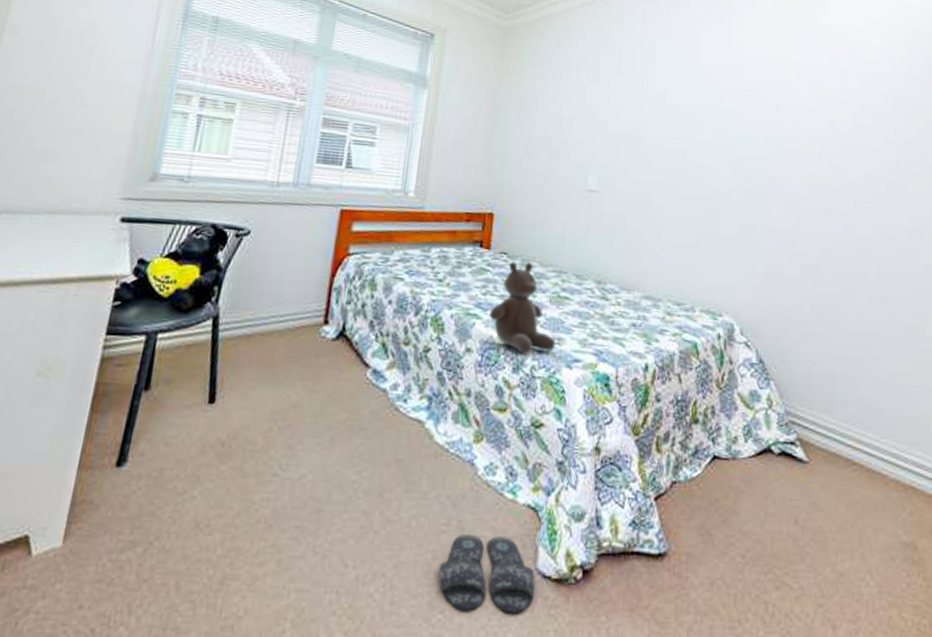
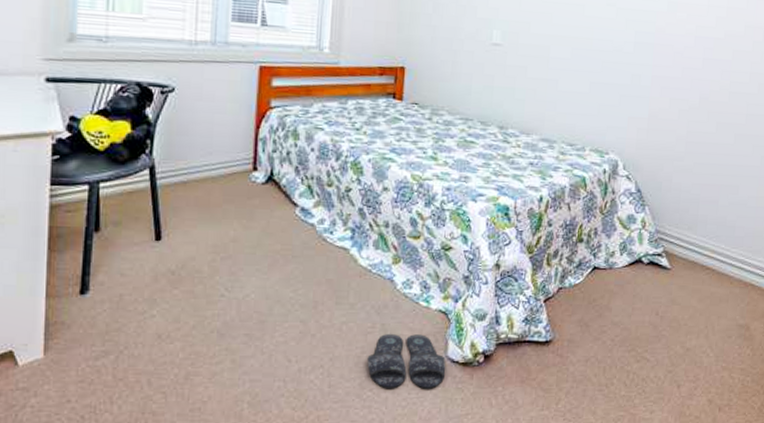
teddy bear: present [489,261,556,354] -> none [403,111,463,191]

